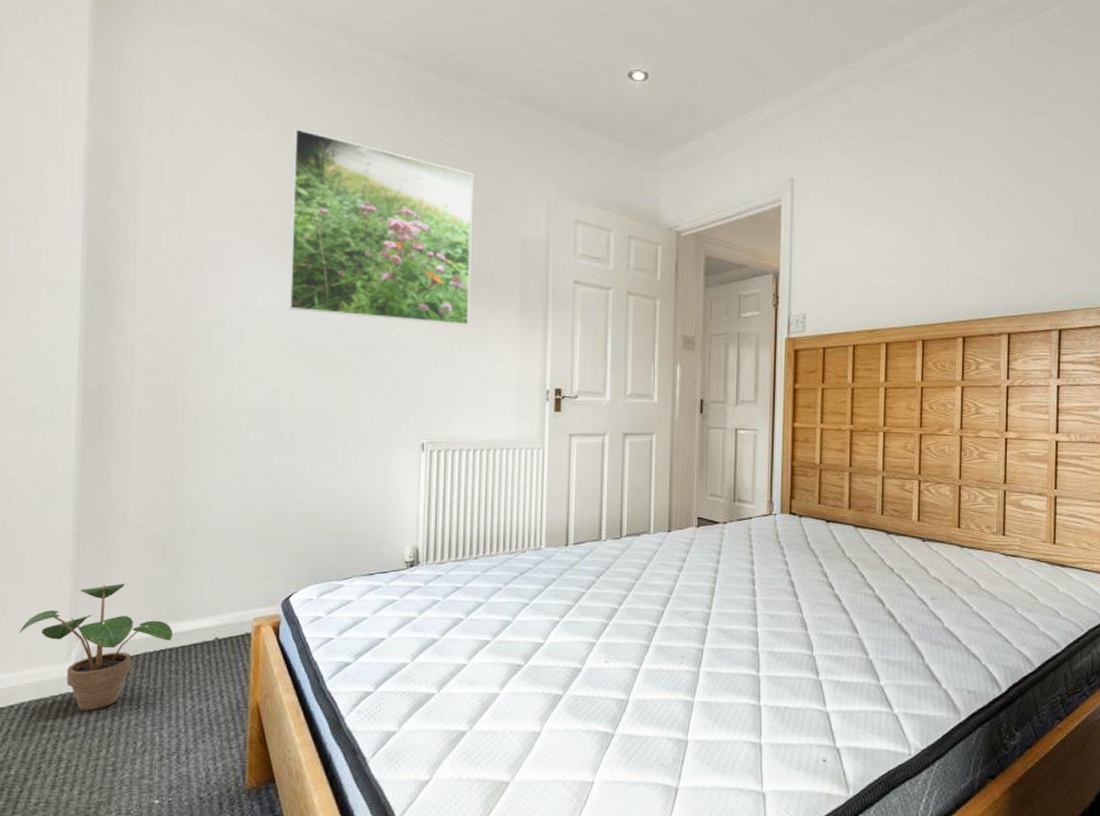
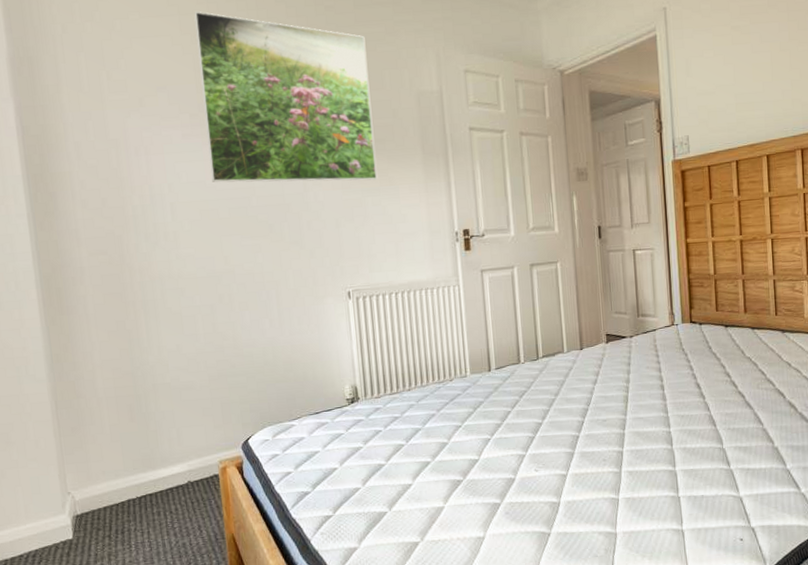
potted plant: present [19,583,172,710] -> none [17,441,151,554]

